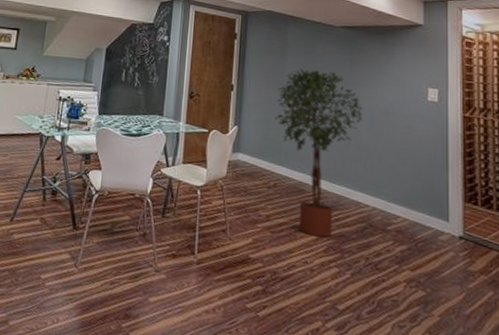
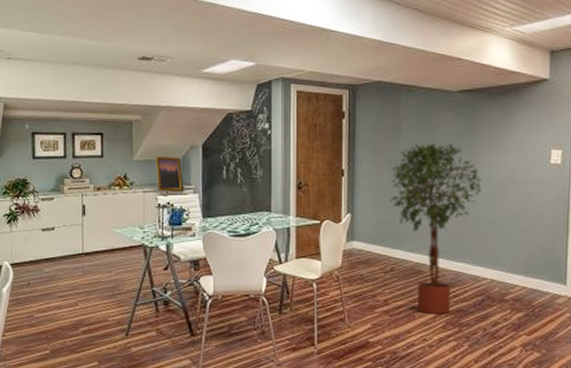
picture frame: none [61,54,86,89] -> present [154,156,184,193]

